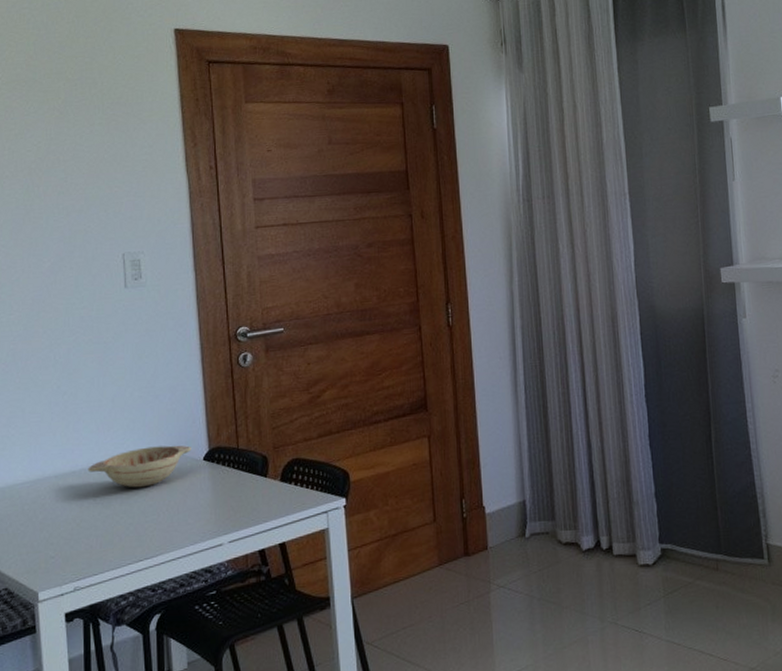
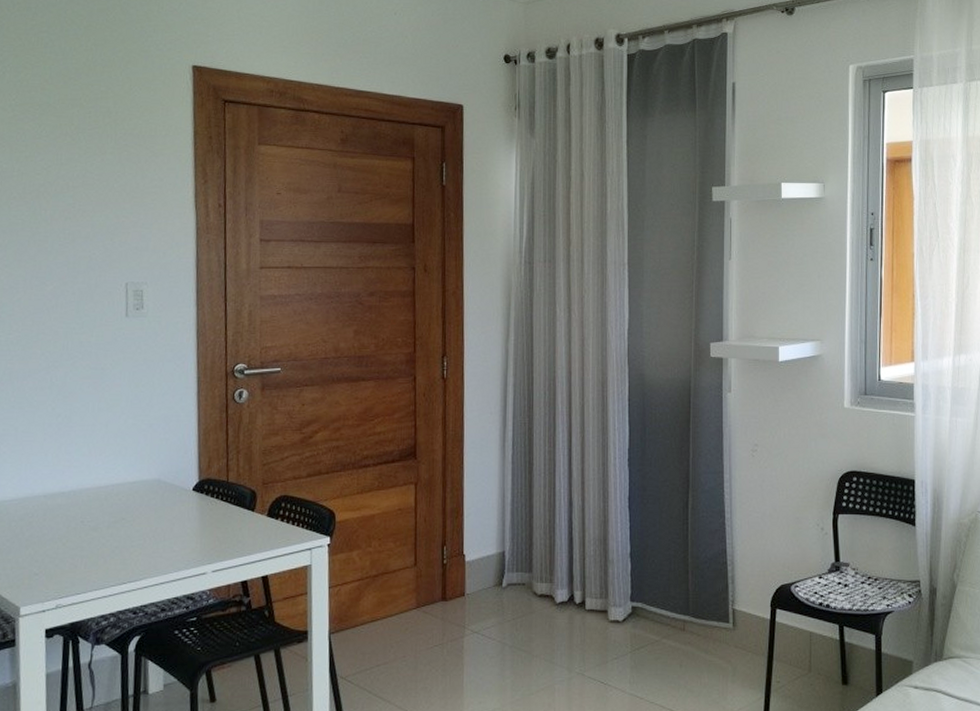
decorative bowl: present [88,445,191,488] -> none [77,474,182,513]

